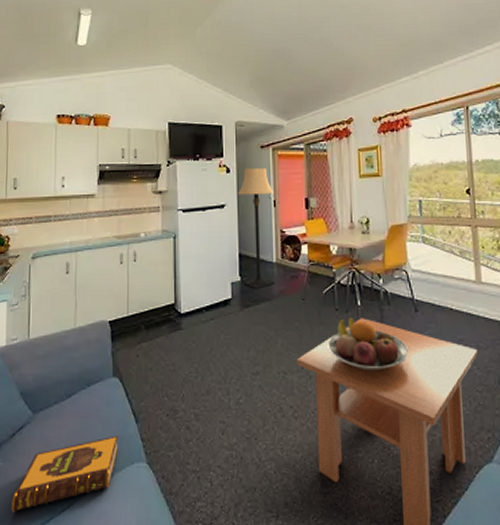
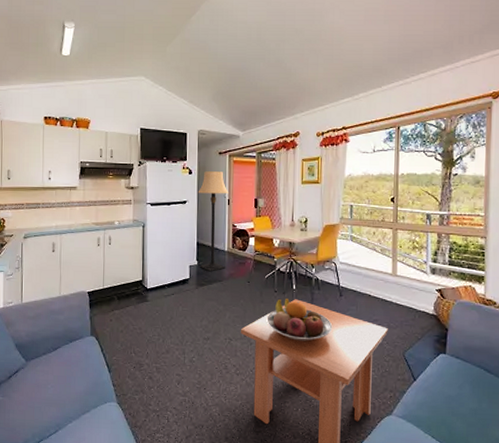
hardback book: present [11,435,119,512] -> none [10,381,95,435]

